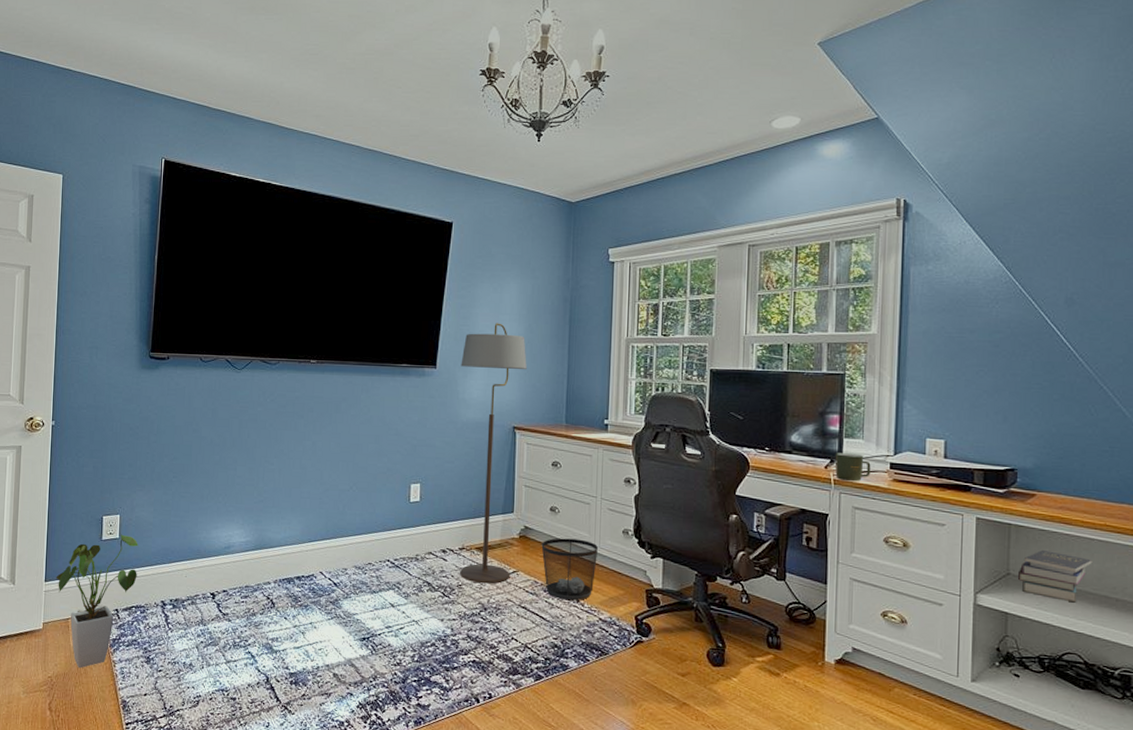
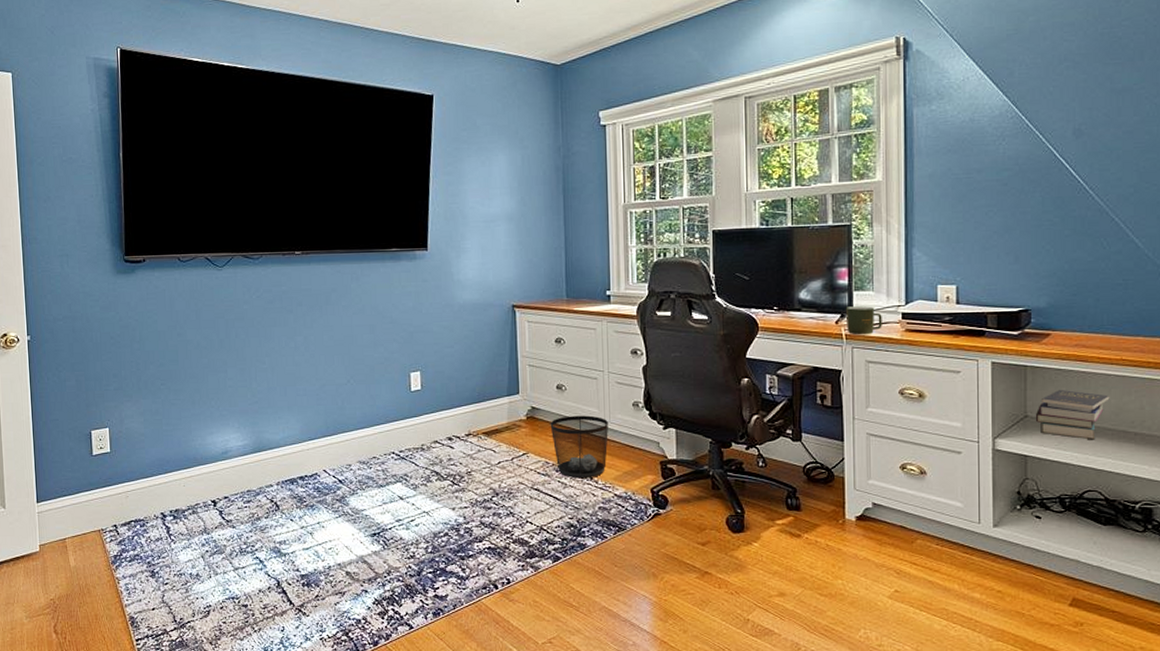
house plant: present [56,533,138,669] -> none [48,446,133,588]
floor lamp: present [460,323,527,584] -> none [453,198,522,469]

